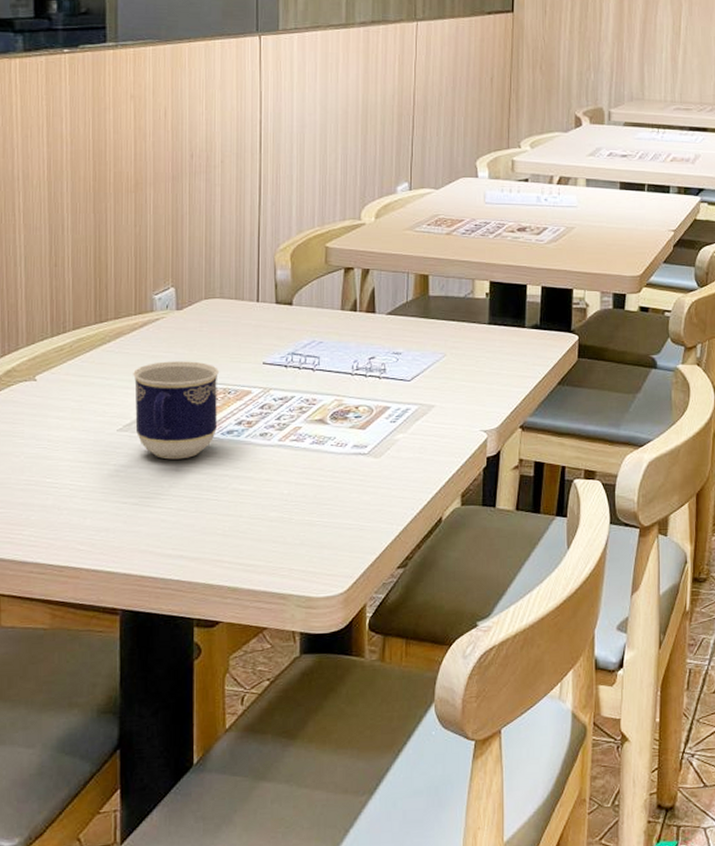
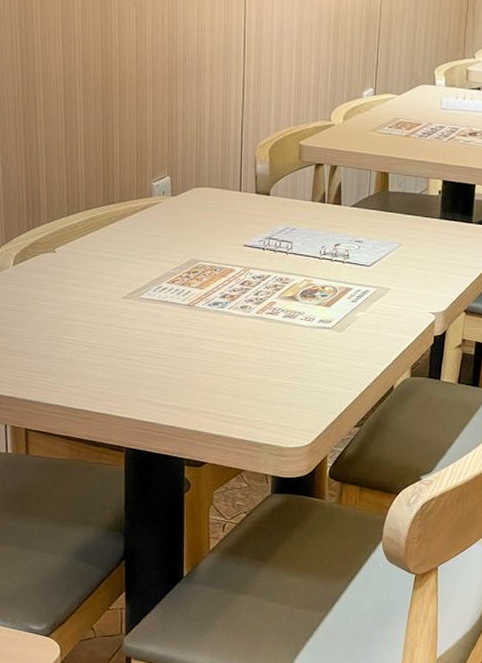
cup: present [133,361,219,460] -> none [135,240,207,325]

